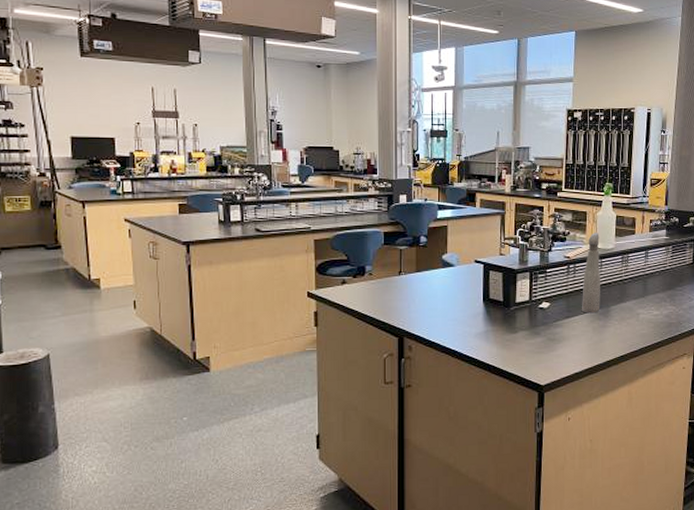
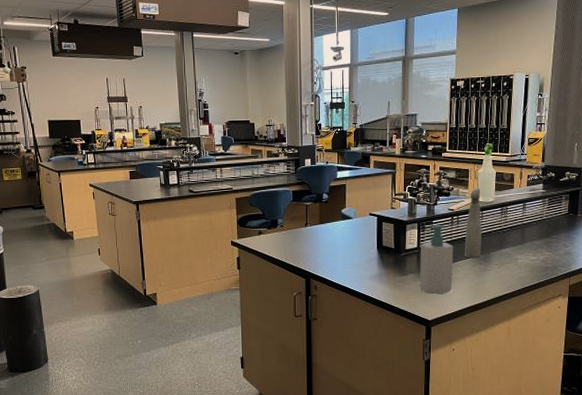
soap bottle: none [531,273,569,354] -> present [419,224,453,294]

